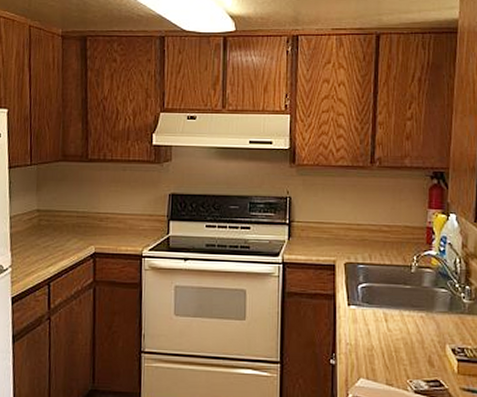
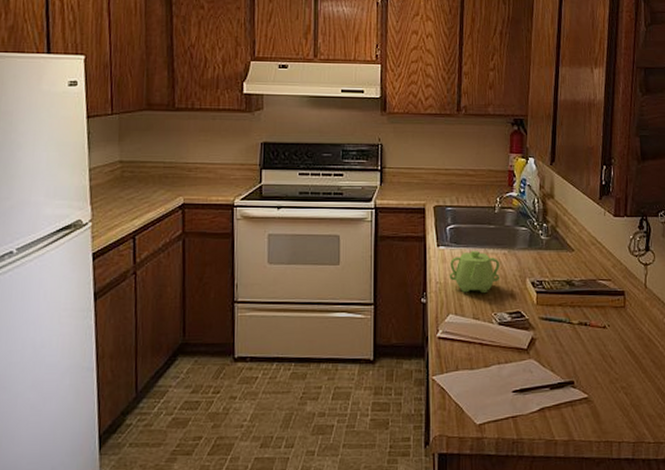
teapot: none [360,311,417,359] -> present [449,250,500,294]

